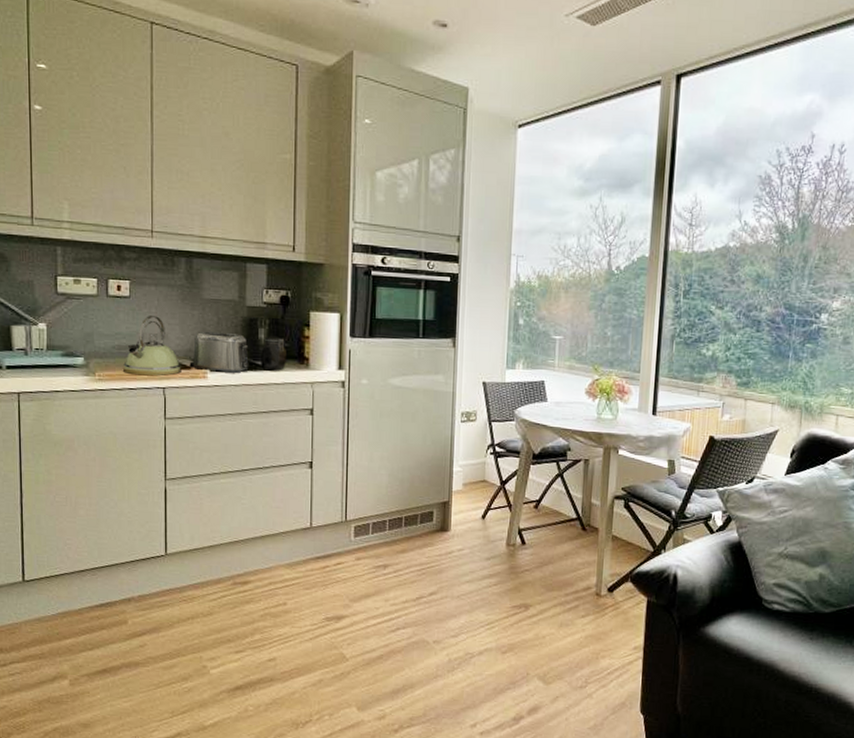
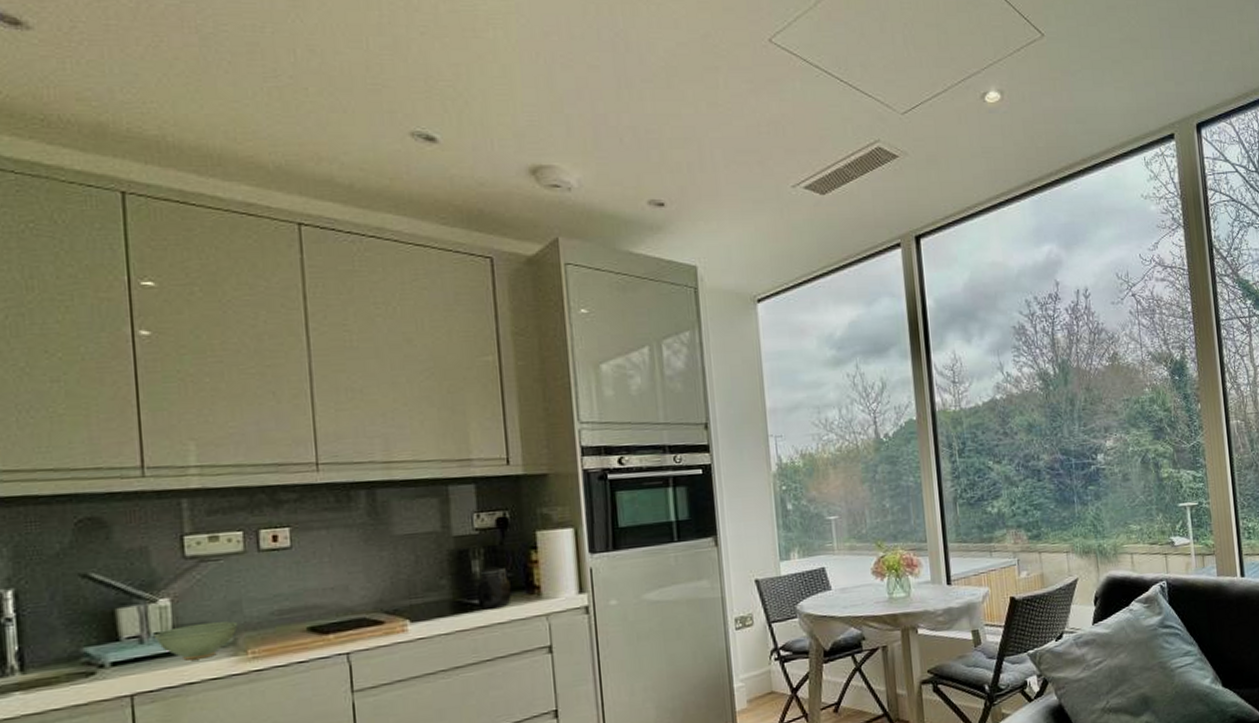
bowl: none [34,346,90,374] -> present [153,621,238,661]
kettle: present [122,316,181,377] -> none [286,565,371,645]
toaster: present [189,331,249,374] -> none [381,571,463,624]

